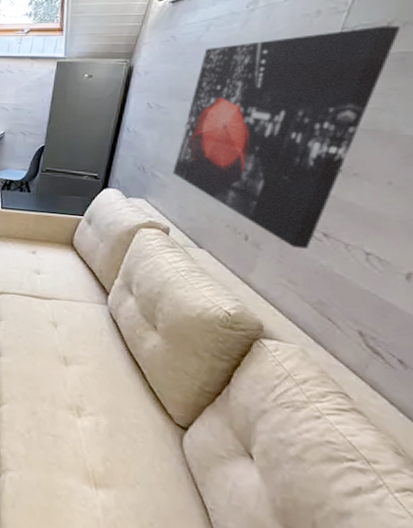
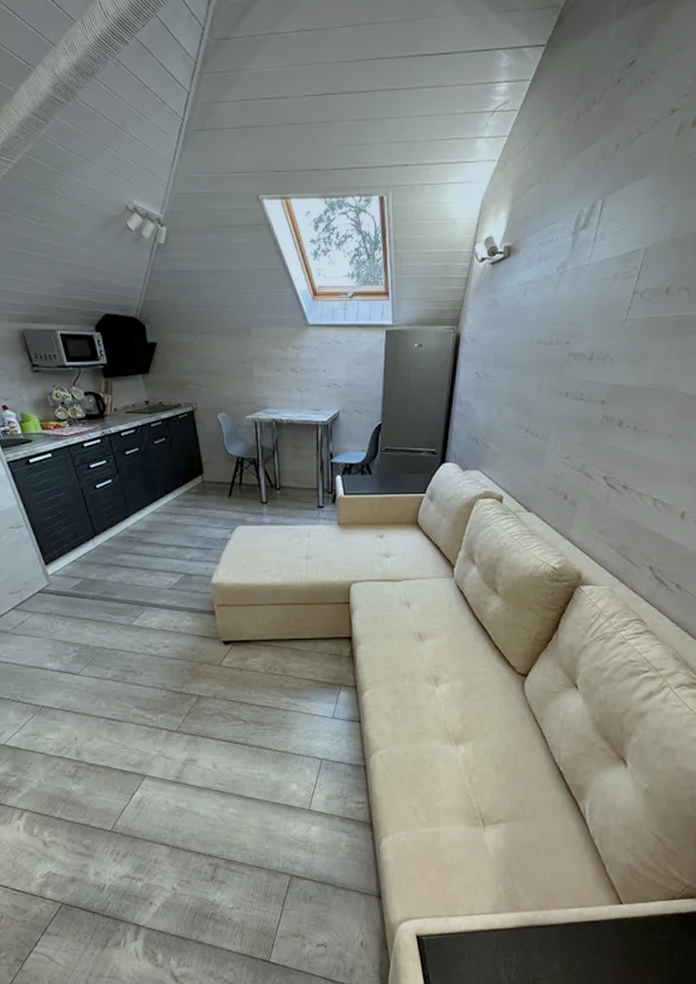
wall art: present [172,25,400,249] -> none [502,290,676,502]

